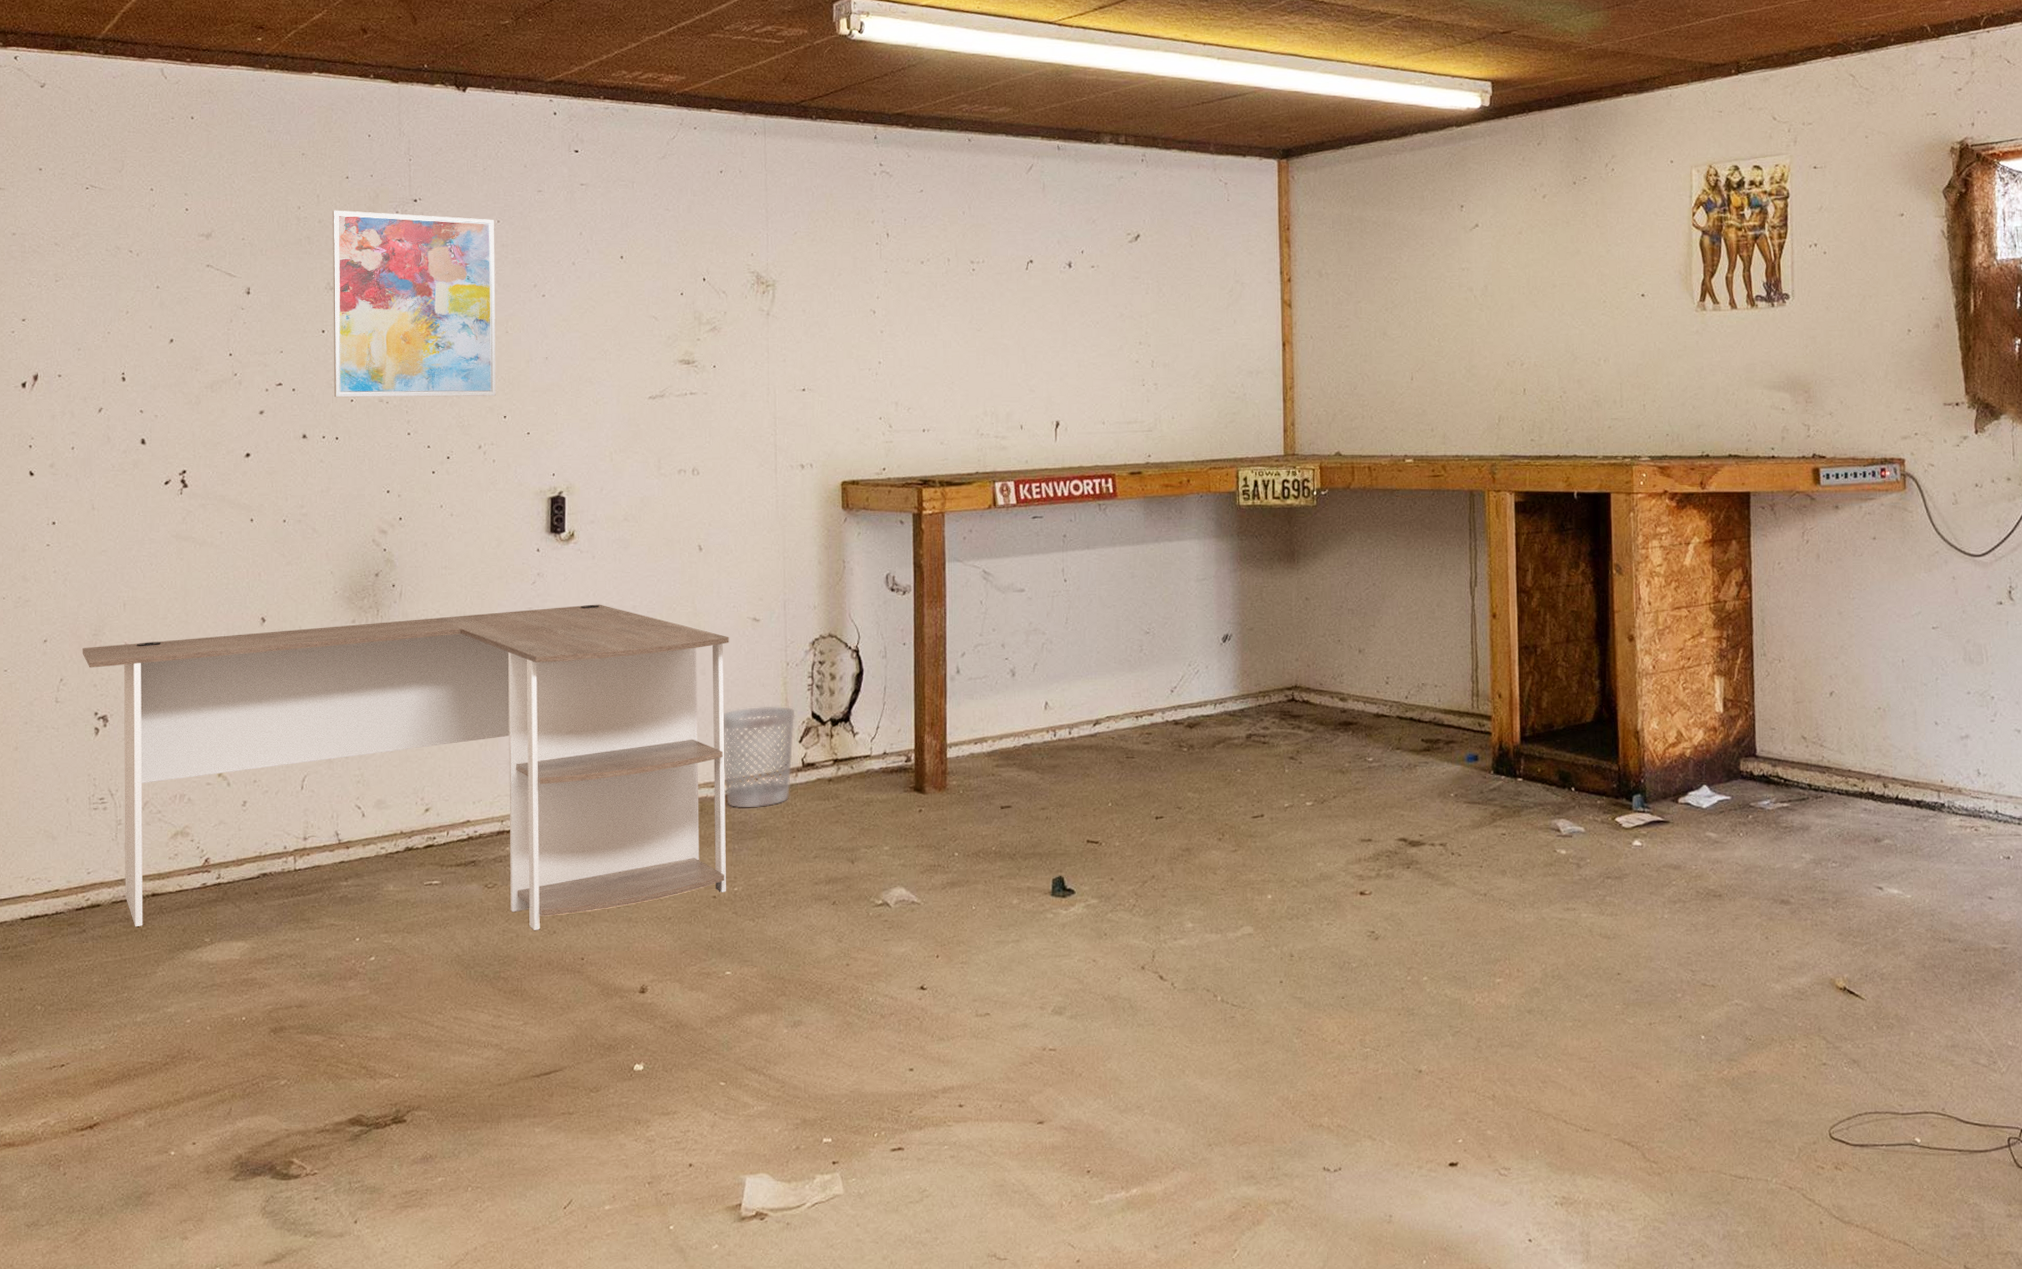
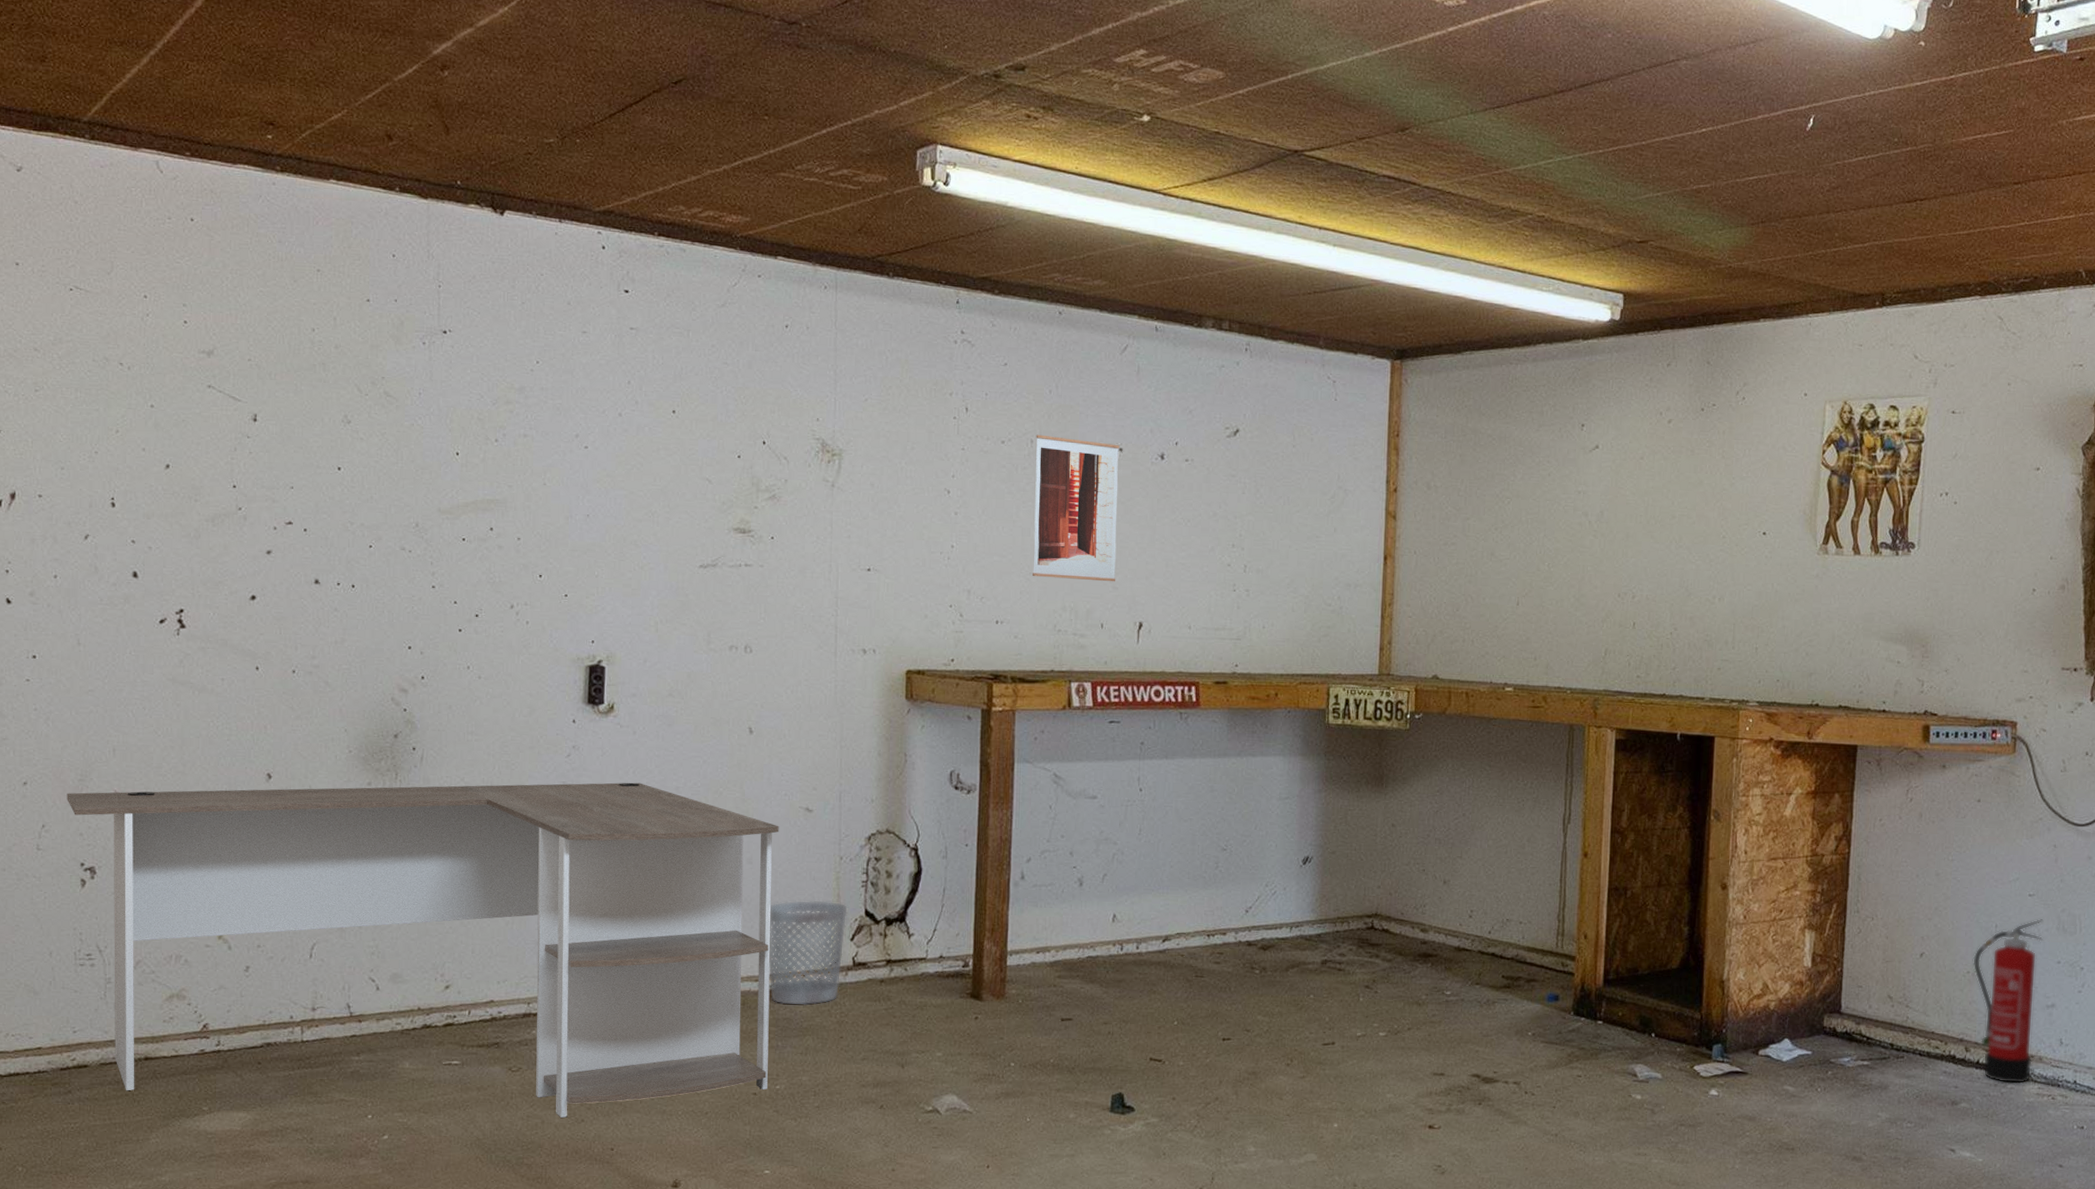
wall art: present [333,210,496,398] -> none [350,335,533,553]
wall art: none [952,253,1032,386] -> present [1033,434,1120,582]
fire extinguisher: none [1883,651,1952,817] -> present [1973,919,2044,1084]

